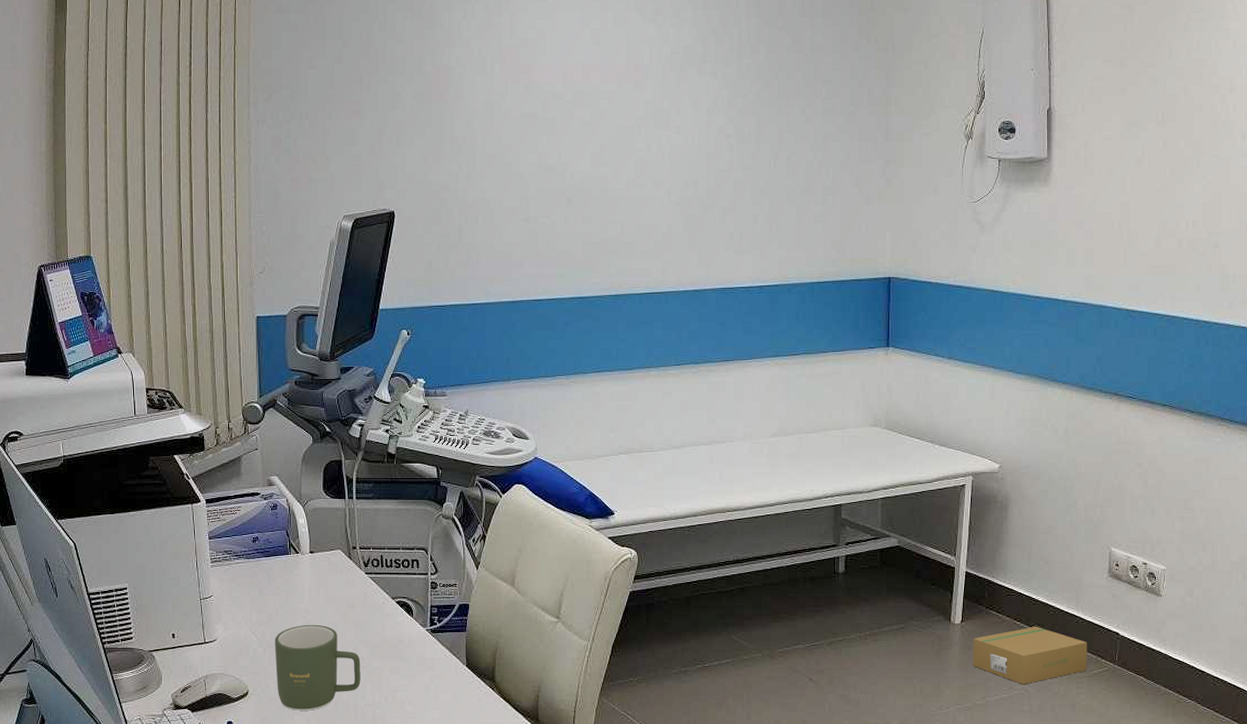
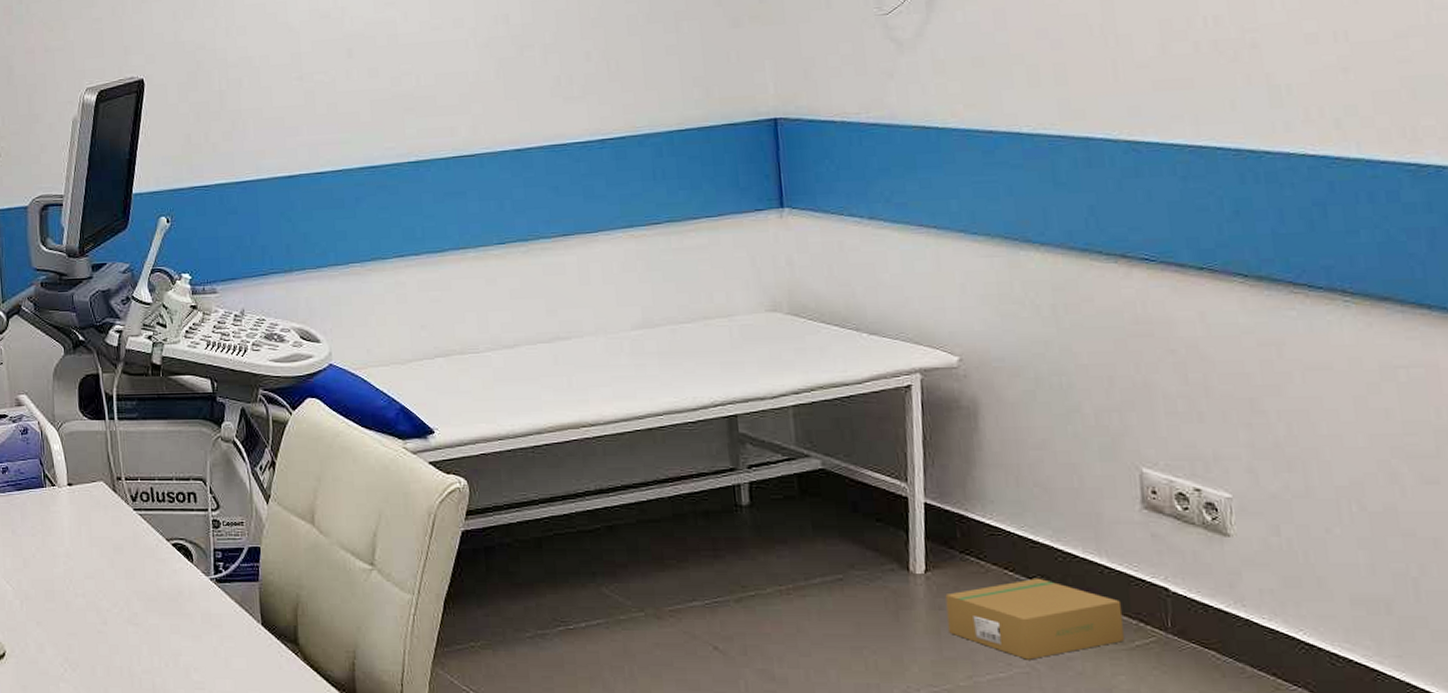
mug: present [274,624,361,711] -> none [32,571,136,677]

